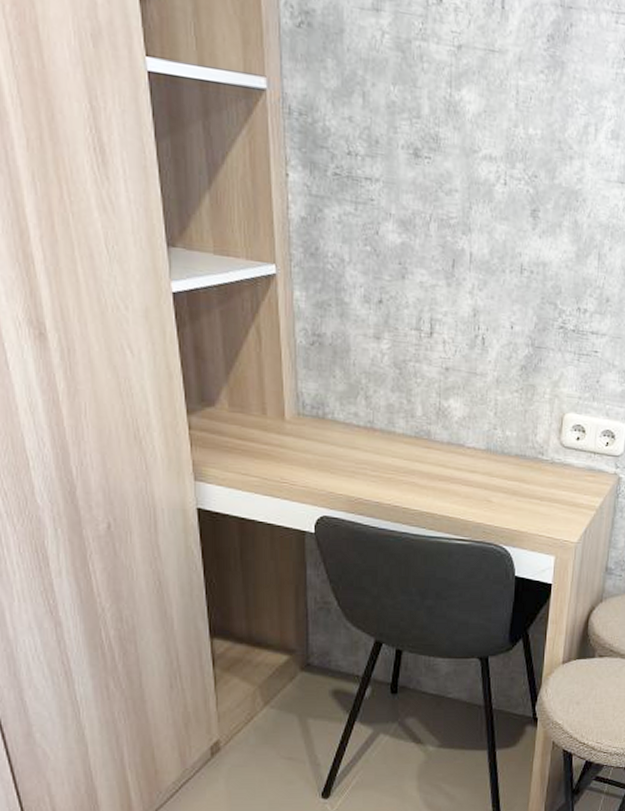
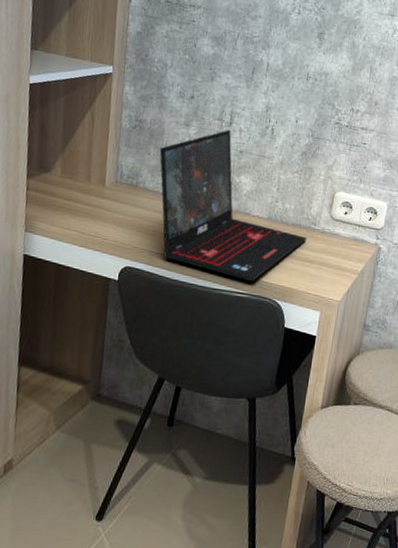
laptop: none [347,341,534,525] -> present [159,129,307,281]

